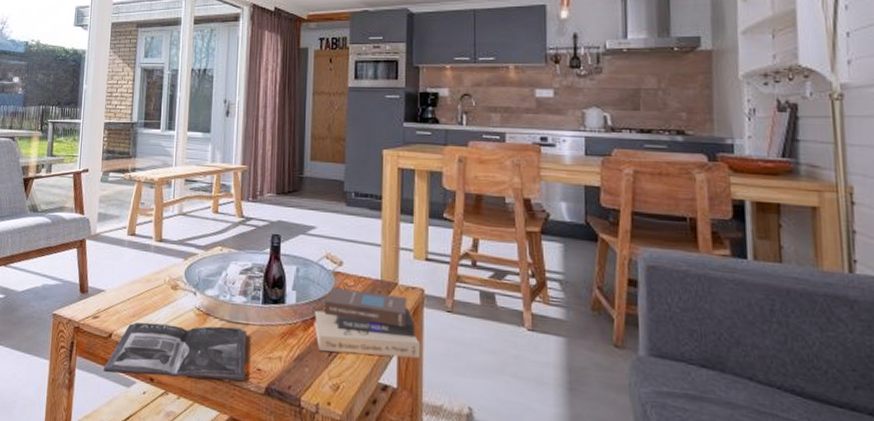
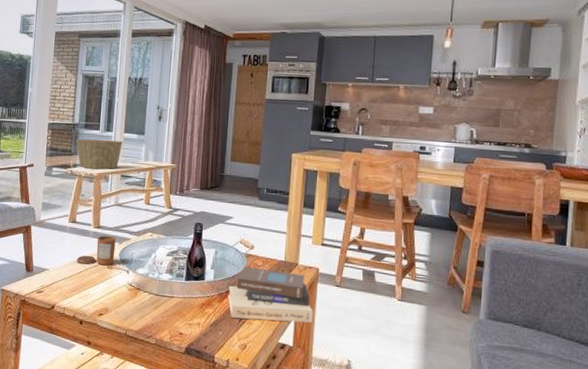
magazine: present [103,322,247,381] -> none [47,296,172,343]
basket: none [135,139,187,174] -> present [76,139,123,170]
candle: none [137,250,181,286] -> present [77,236,116,266]

